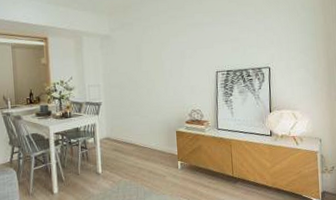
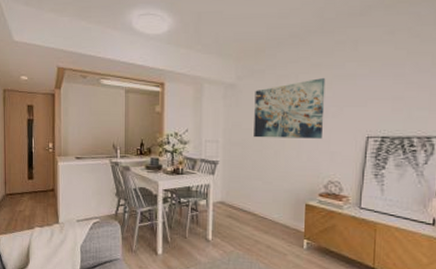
wall art: none [126,27,183,80] -> present [254,78,326,139]

